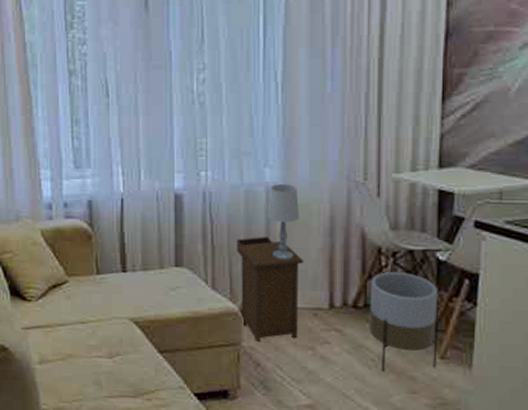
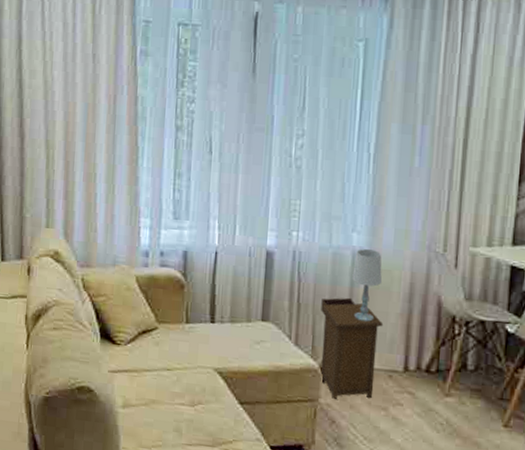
planter: present [369,272,440,372] -> none [439,340,506,436]

